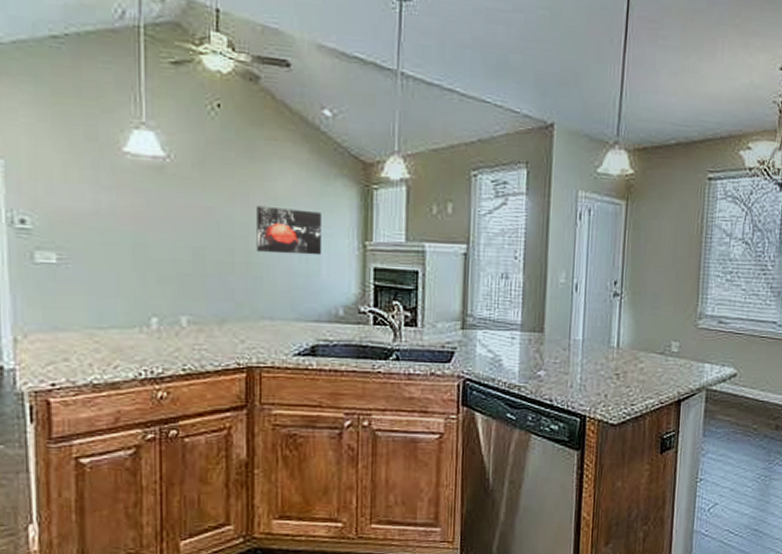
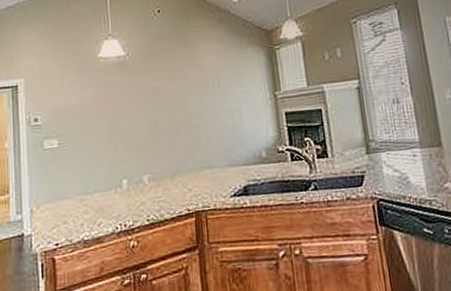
wall art: present [256,205,323,256] -> none [191,75,243,115]

